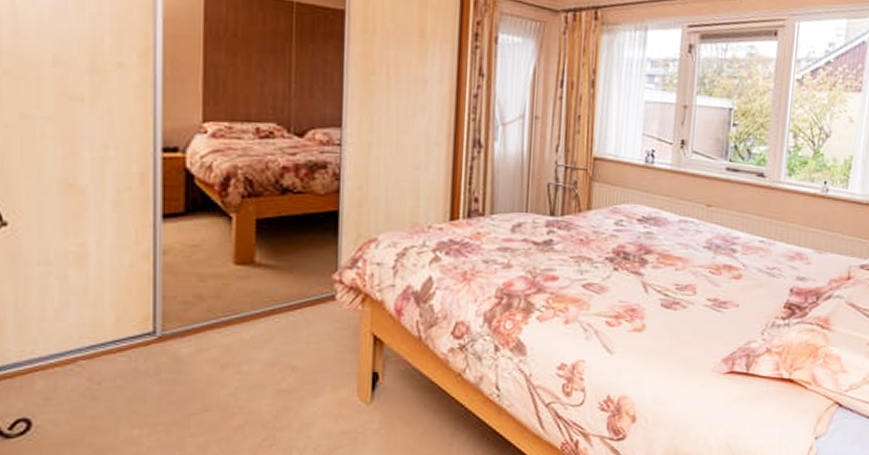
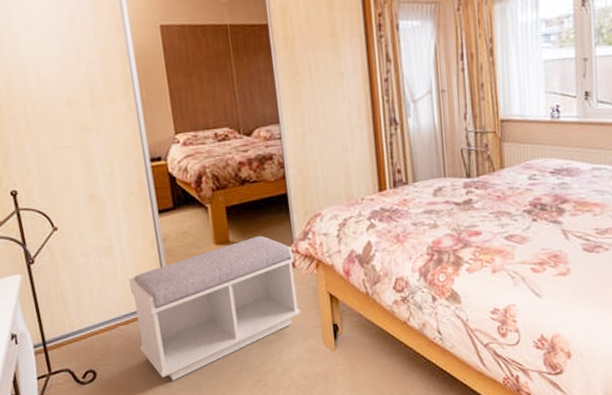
bench: none [103,258,335,437] -> present [128,235,301,381]

